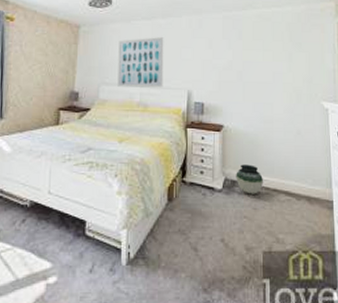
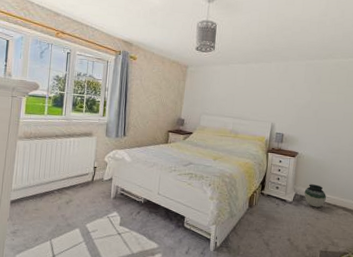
wall art: present [117,37,164,88] -> none [215,78,255,120]

